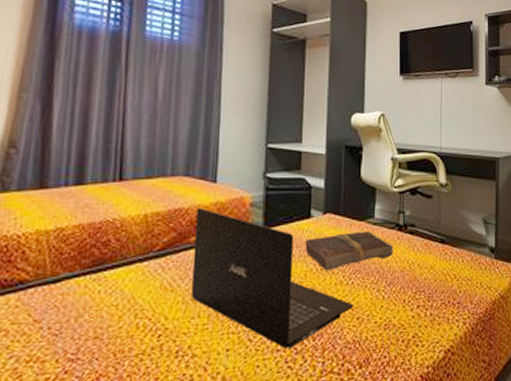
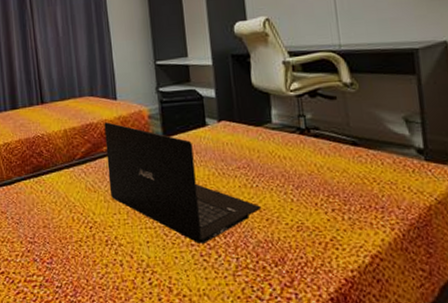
book: present [305,231,394,271] -> none [204,136,298,175]

